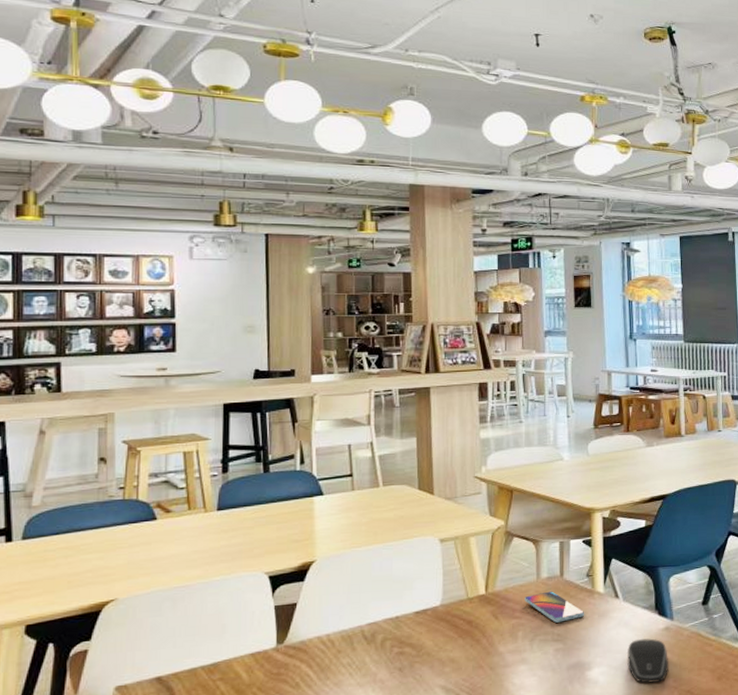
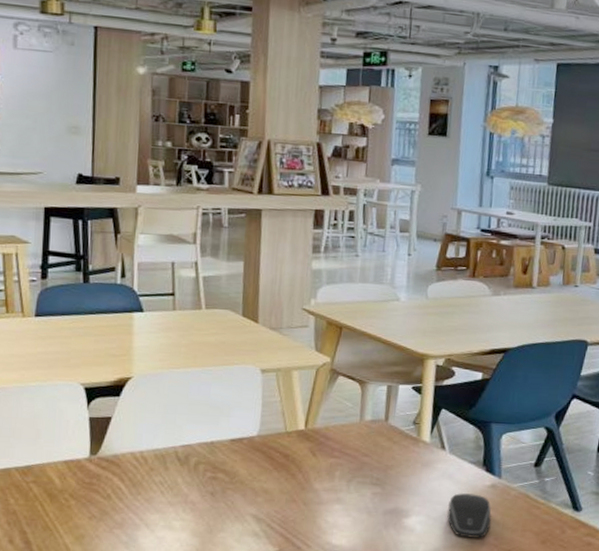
smartphone: present [525,591,585,623] -> none [345,434,408,467]

